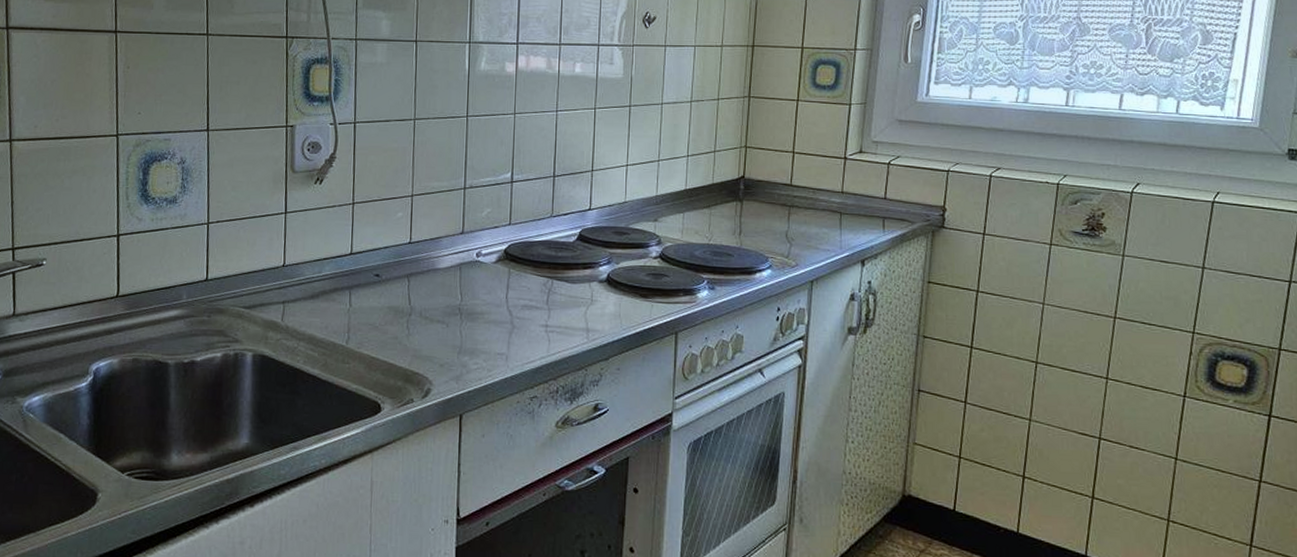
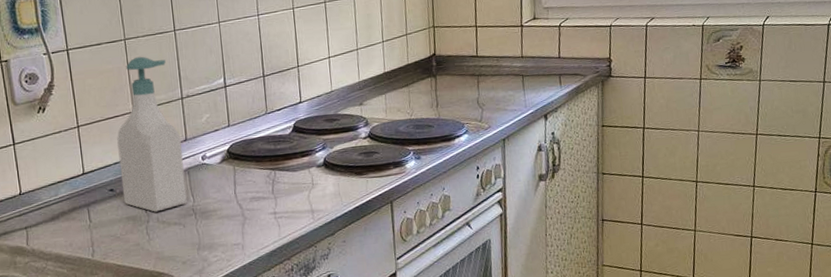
soap bottle: none [388,139,457,306] -> present [117,56,187,212]

